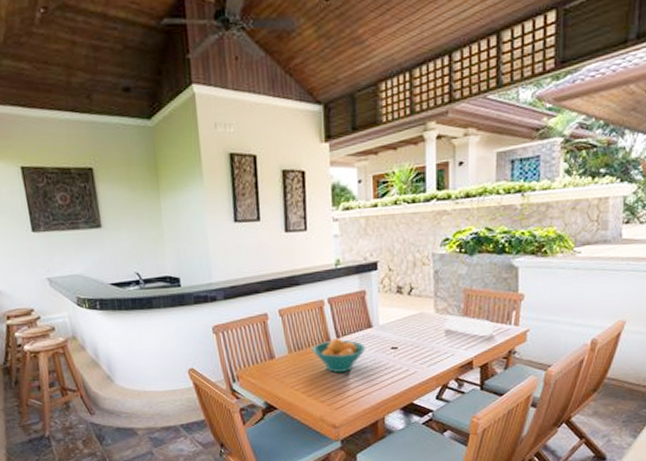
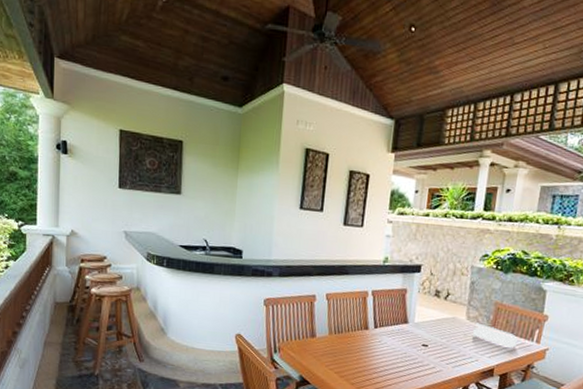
fruit bowl: present [311,337,366,373] -> none [350,327,400,360]

